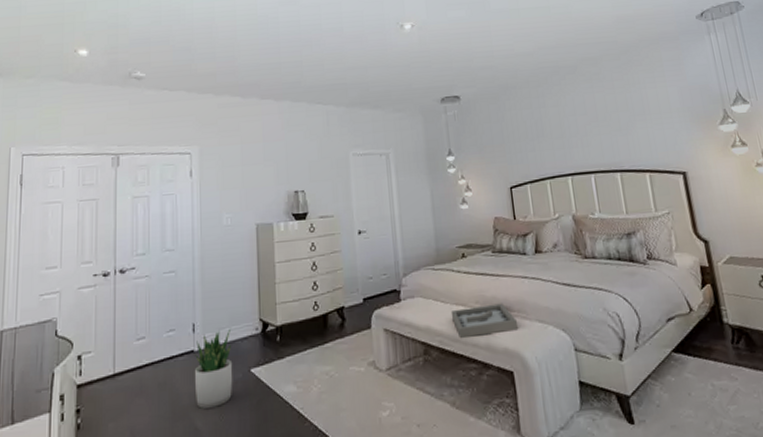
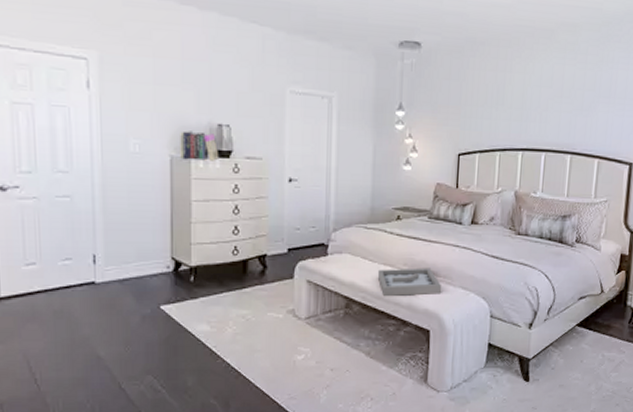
planter: present [195,328,233,409] -> none [96,263,140,339]
books: none [264,199,297,226] -> present [180,130,219,161]

